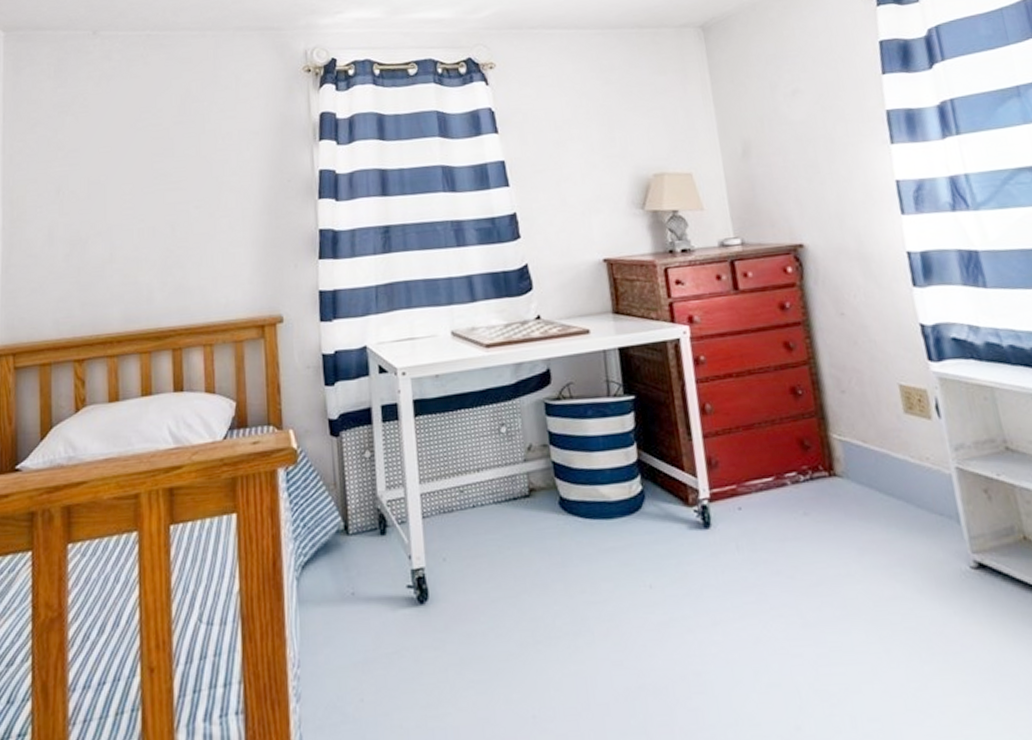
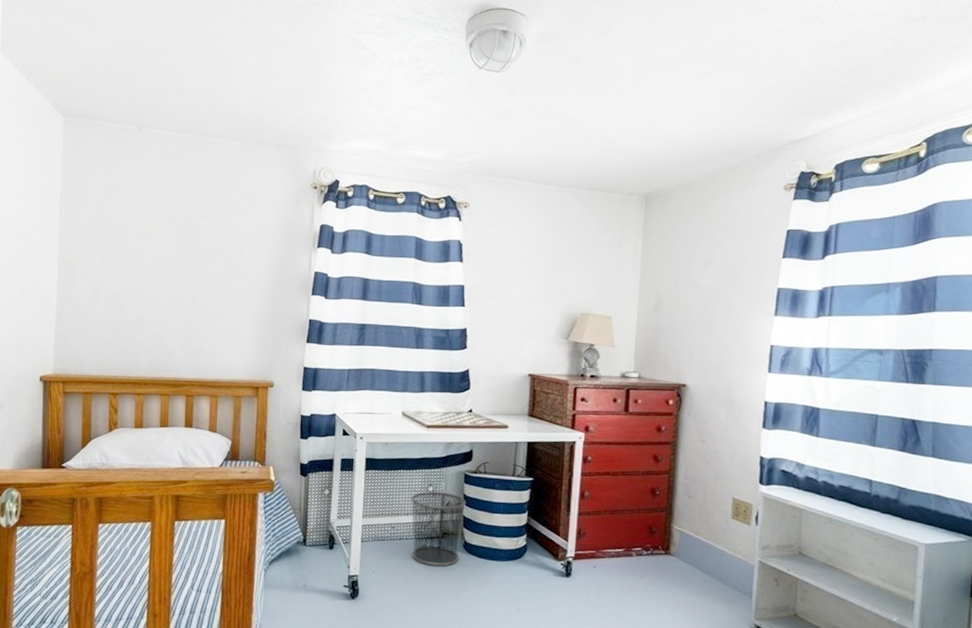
waste bin: none [479,432,557,539] -> present [410,491,467,566]

